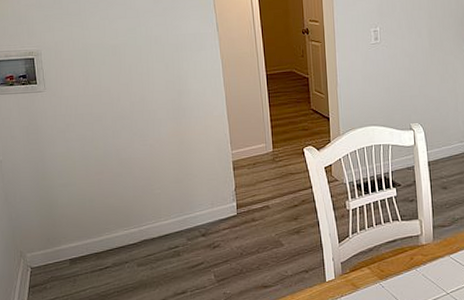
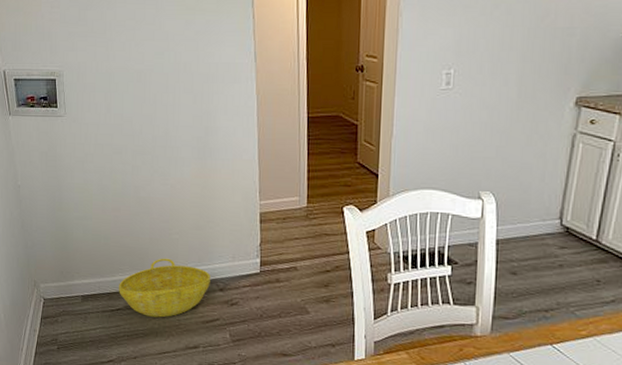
basket: none [106,212,193,270] -> present [119,258,210,318]

